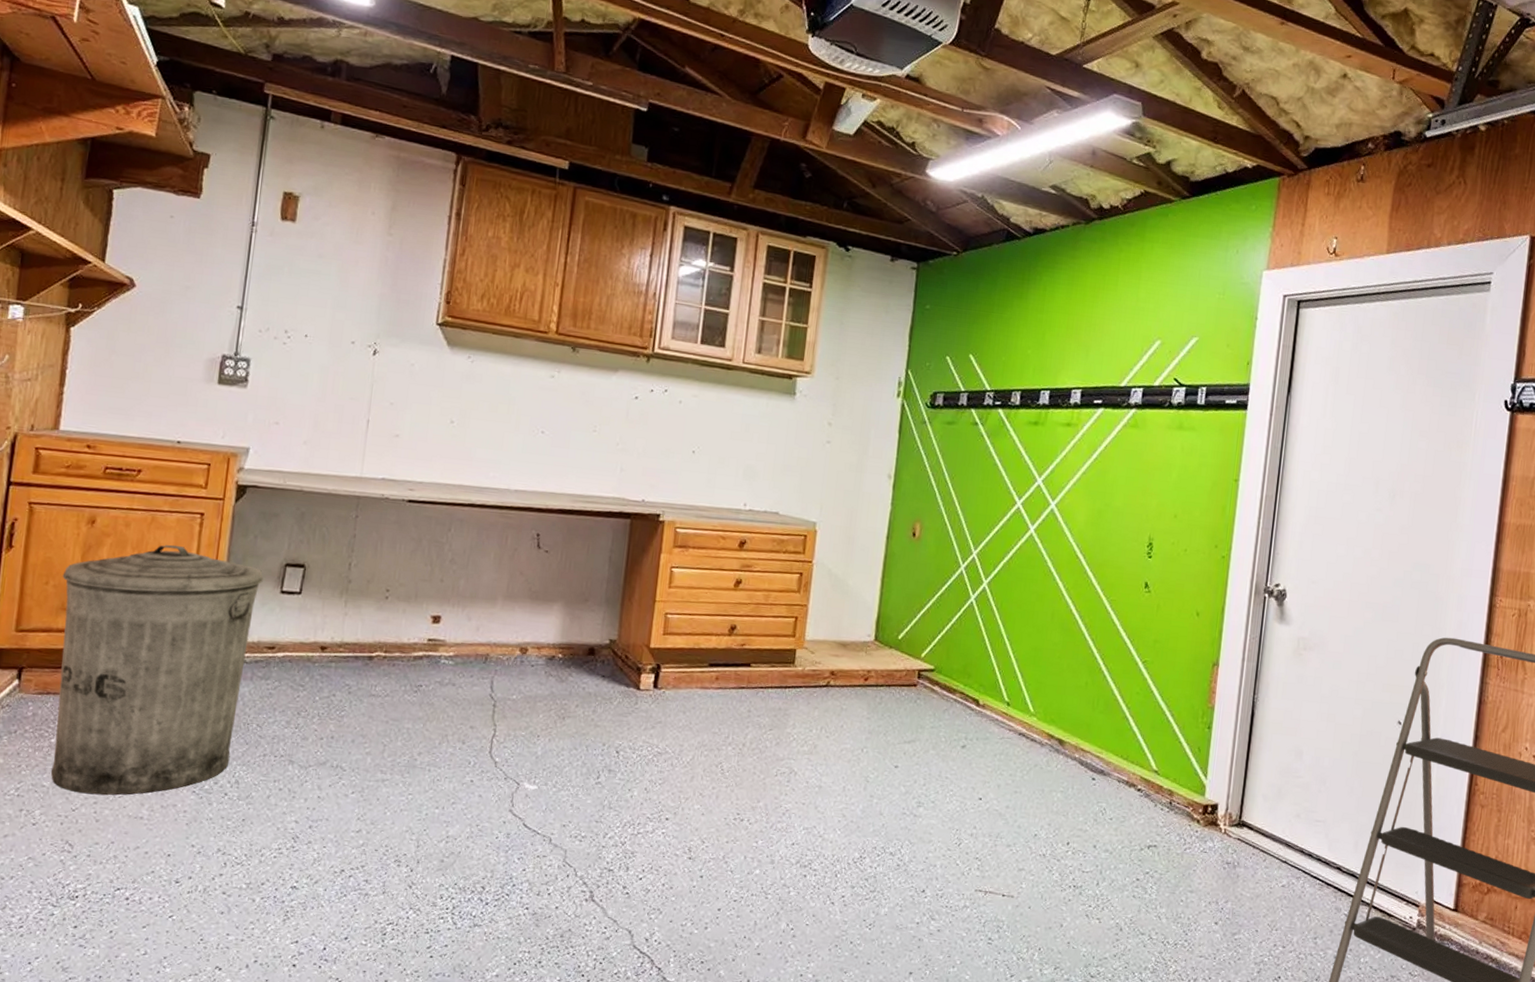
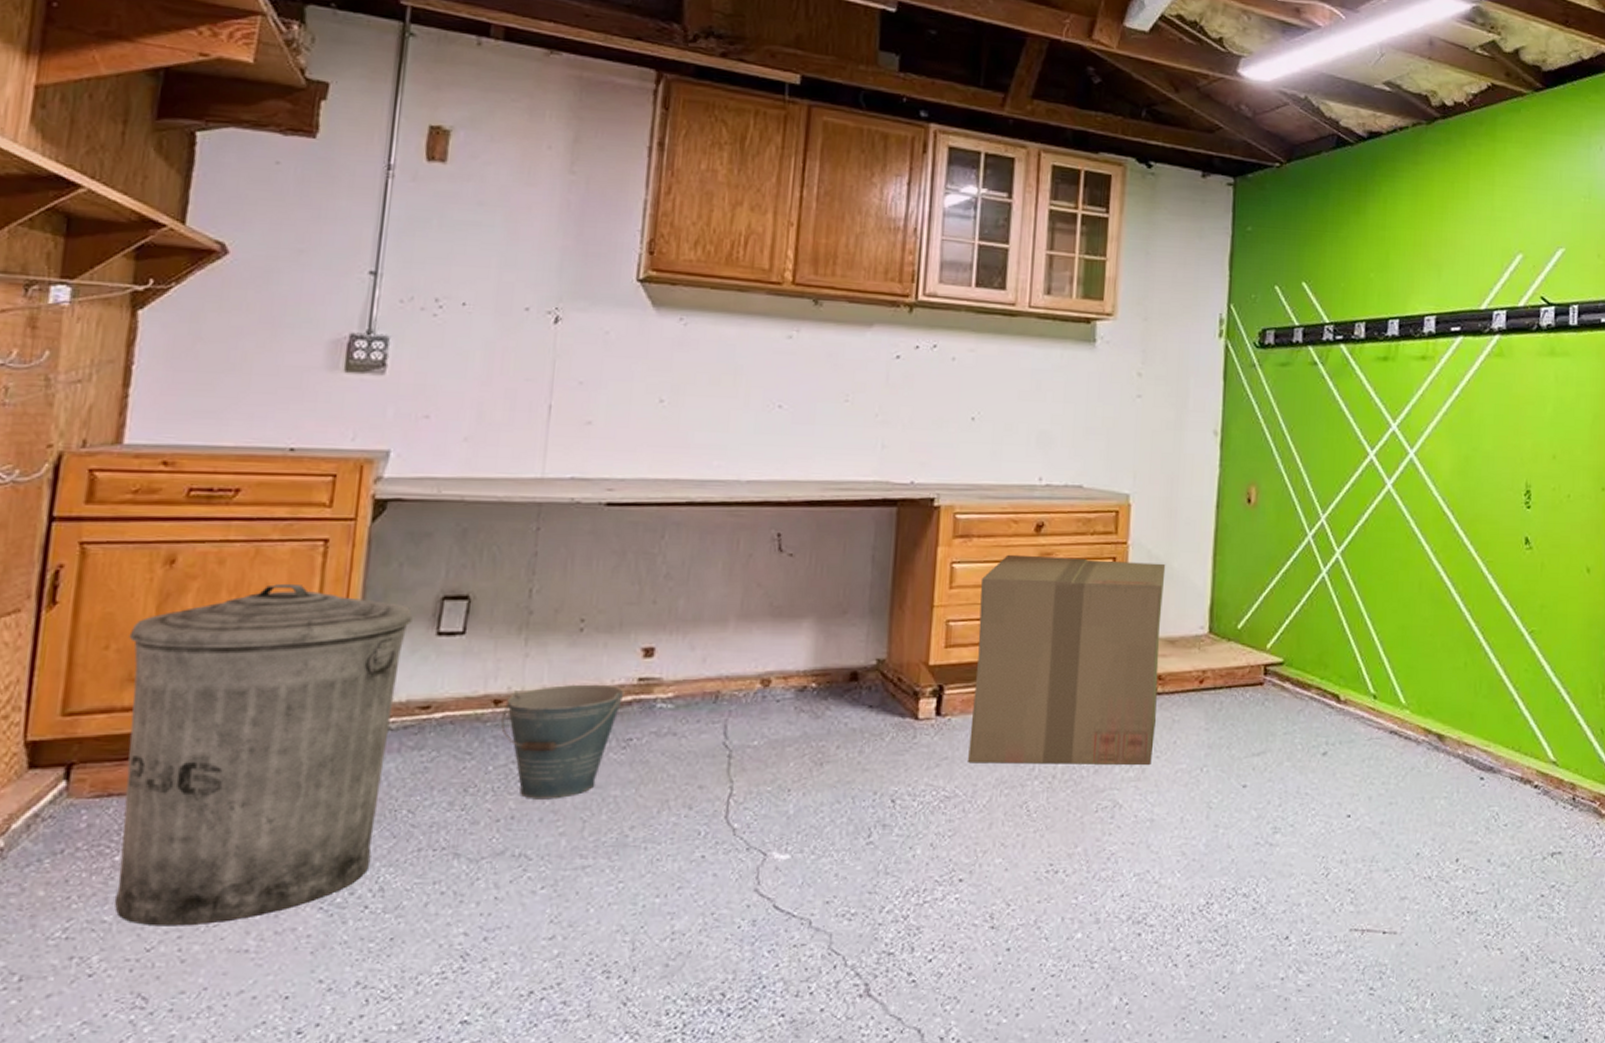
bucket: none [326,639,417,726] -> present [501,684,625,799]
cardboard box: none [677,564,843,742] -> present [968,554,1166,765]

